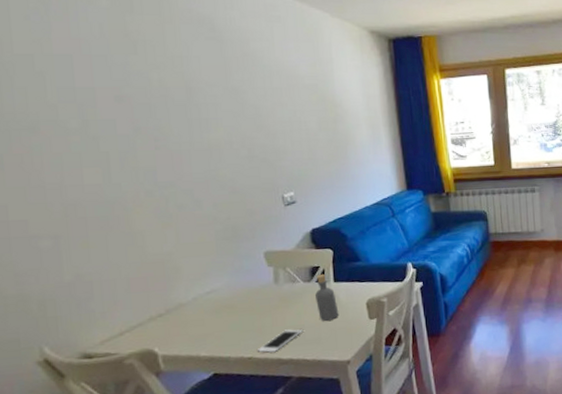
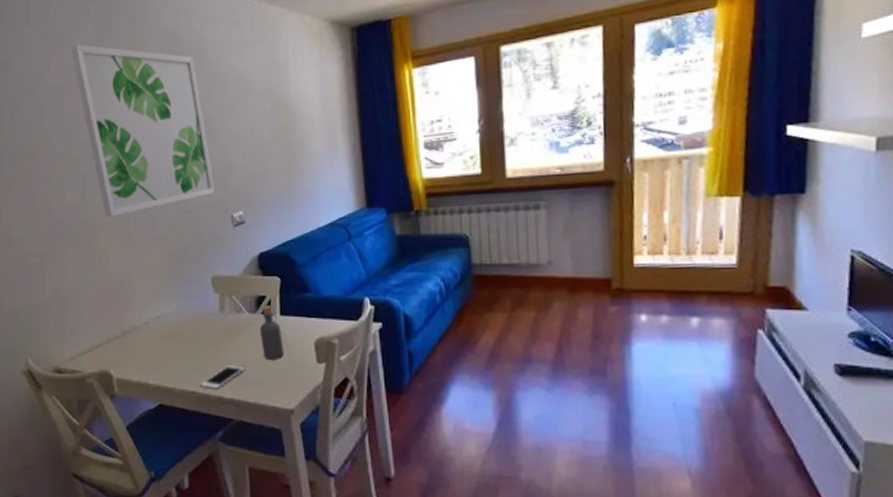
wall art: none [79,15,265,198] -> present [70,44,216,218]

